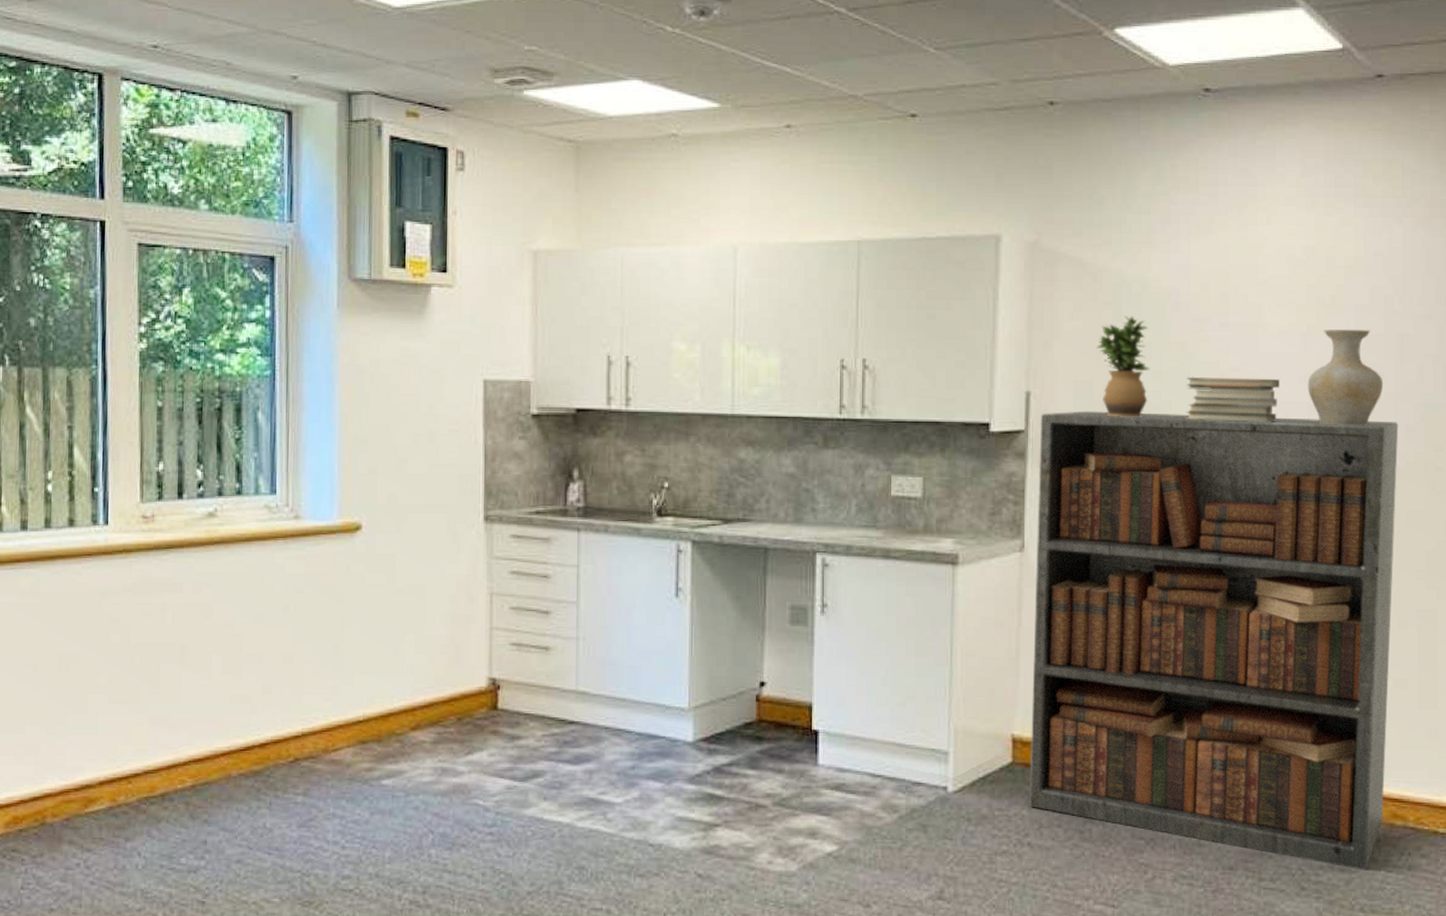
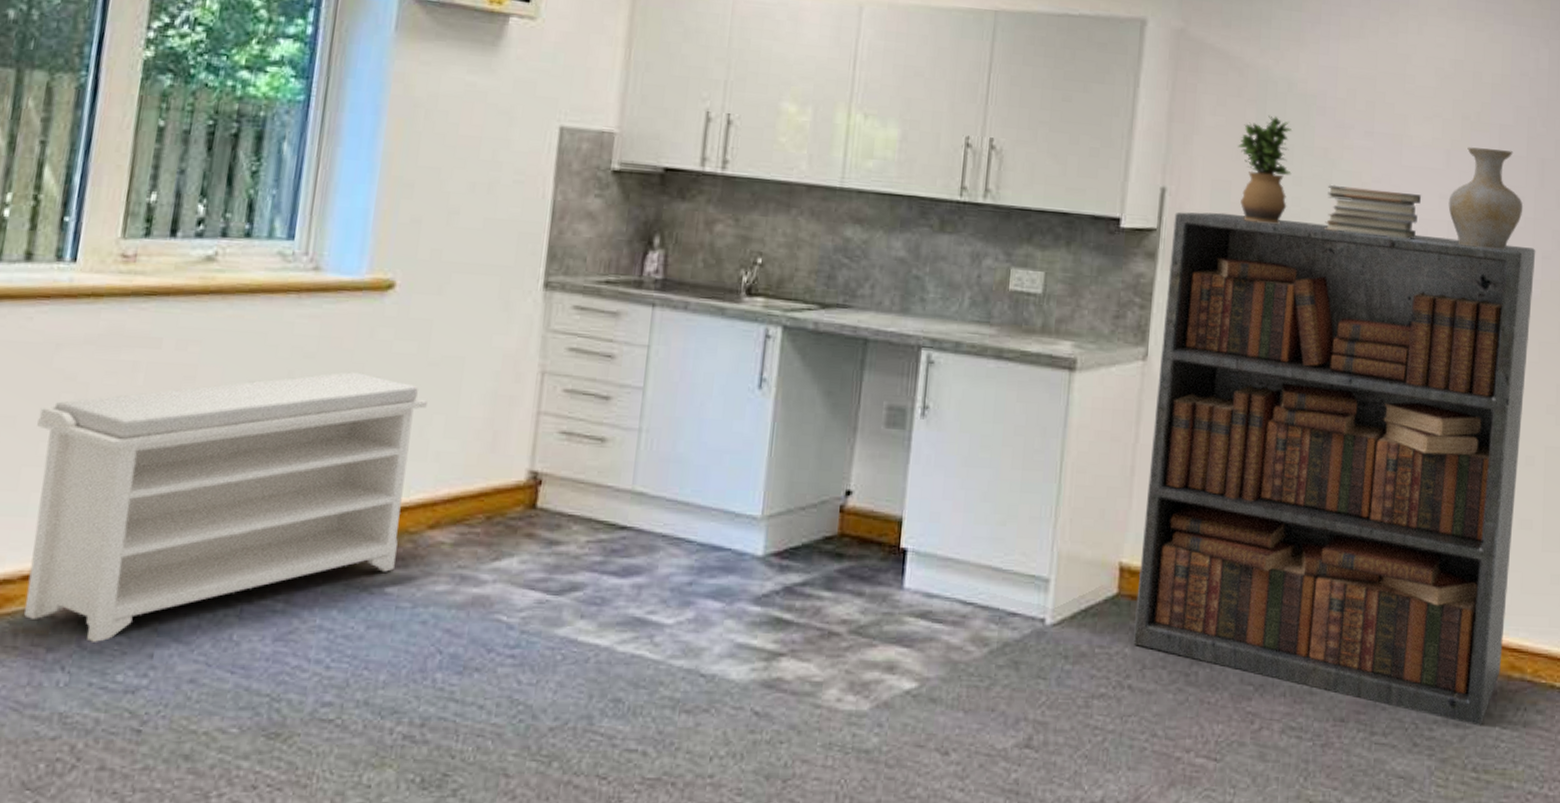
bench: none [95,602,399,832] -> present [24,372,427,642]

